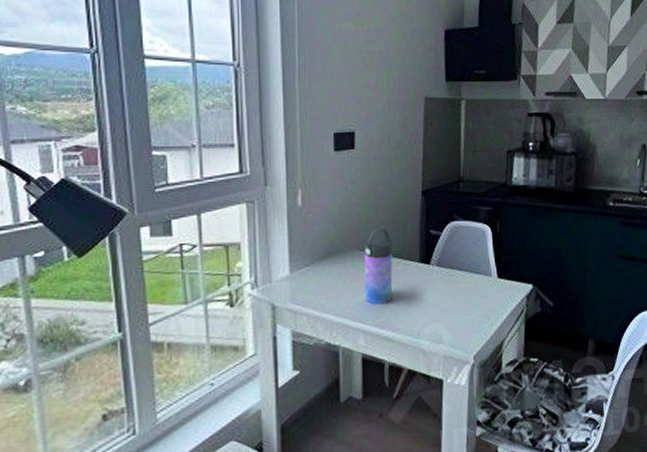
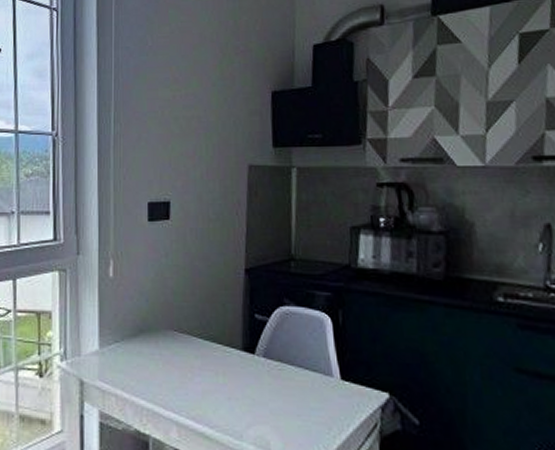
water bottle: present [364,228,393,305] -> none [178,308,211,394]

